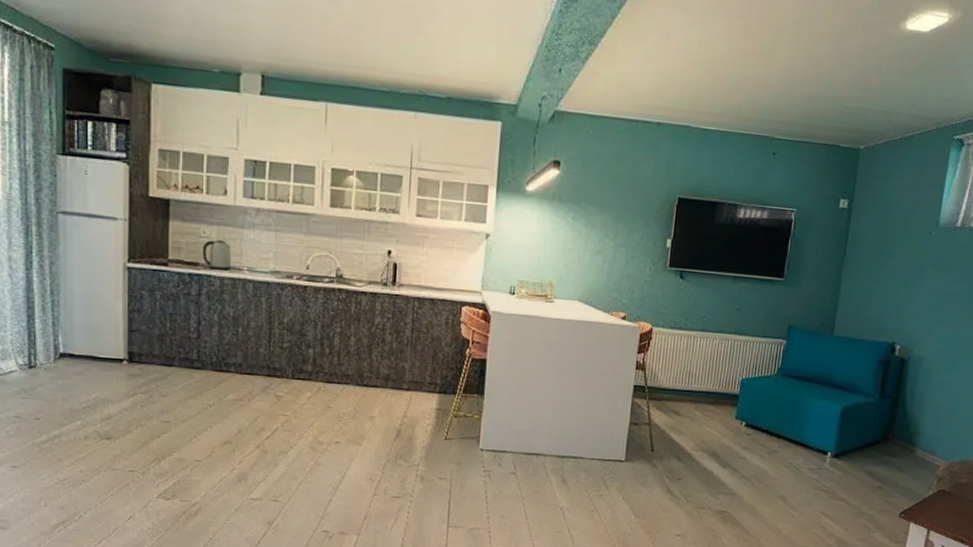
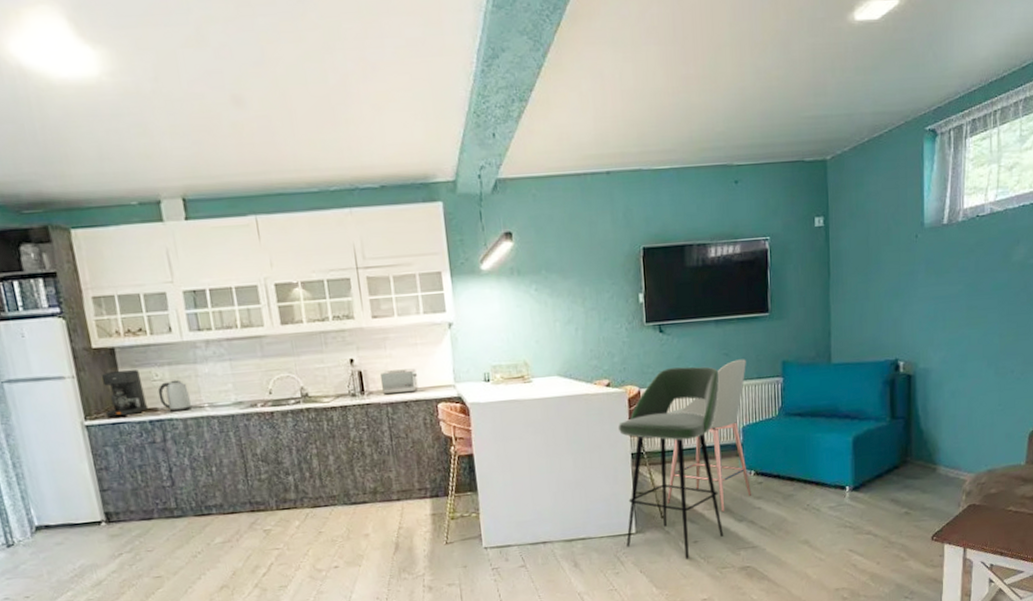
coffee maker: none [148,220,191,266] -> present [102,369,149,418]
toaster: none [412,267,449,293] -> present [379,368,418,396]
bar stool: none [614,312,729,494] -> present [617,366,724,559]
bar stool: none [658,316,755,456] -> present [666,359,751,513]

